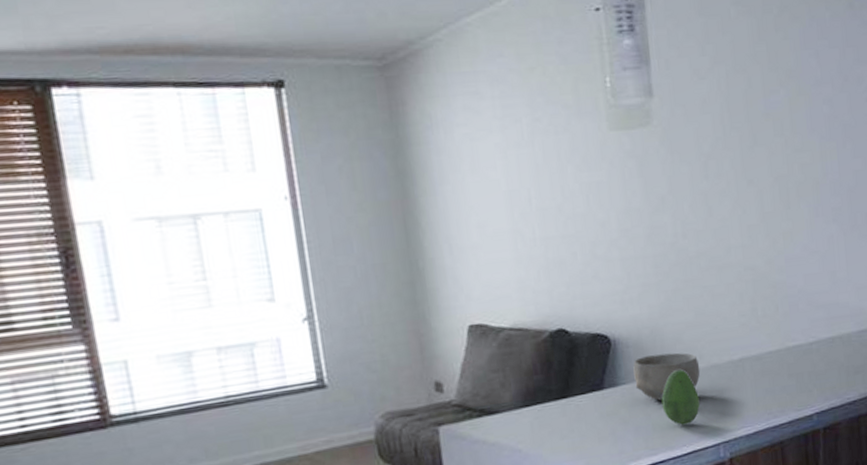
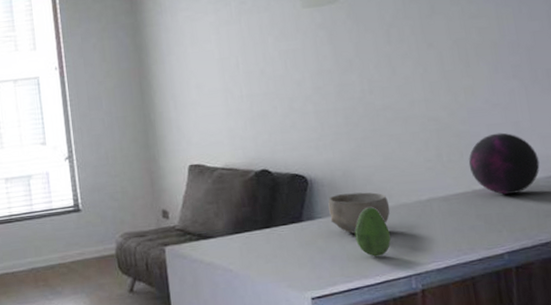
decorative orb: none [783,283,853,351] -> present [468,132,540,195]

